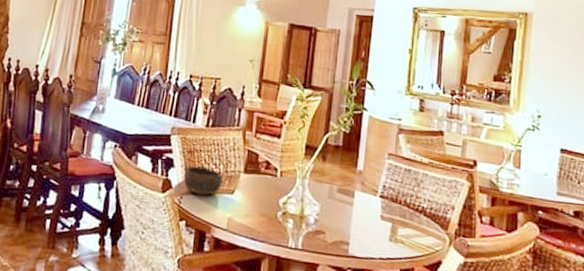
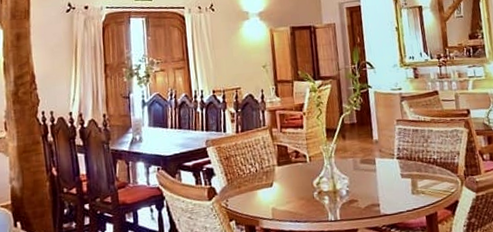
bowl: present [183,165,223,196] -> none [225,168,261,195]

